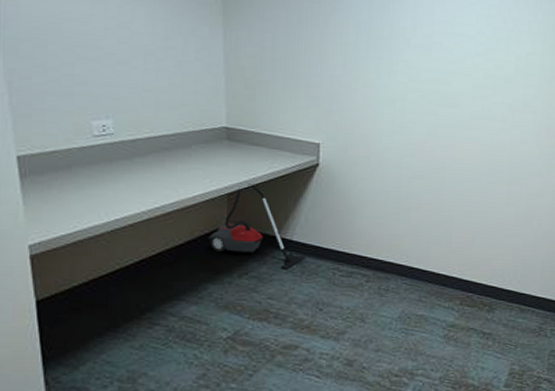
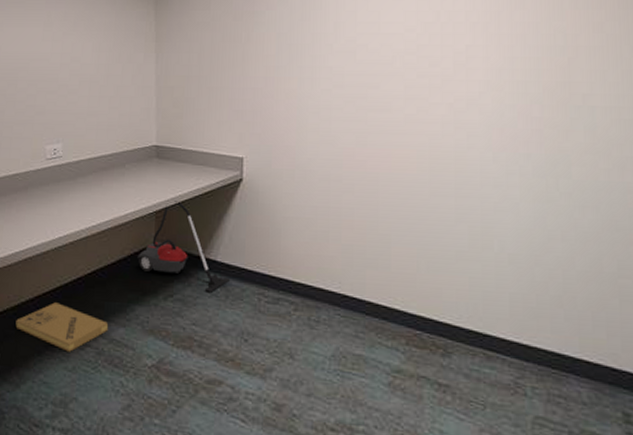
cardboard box: none [68,285,179,331] -> present [15,302,109,352]

